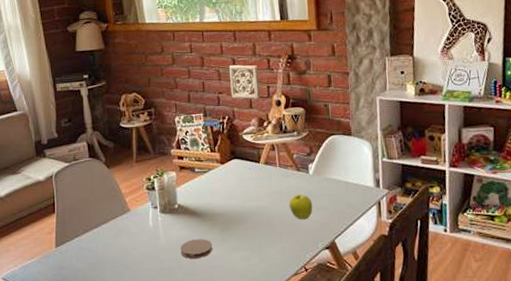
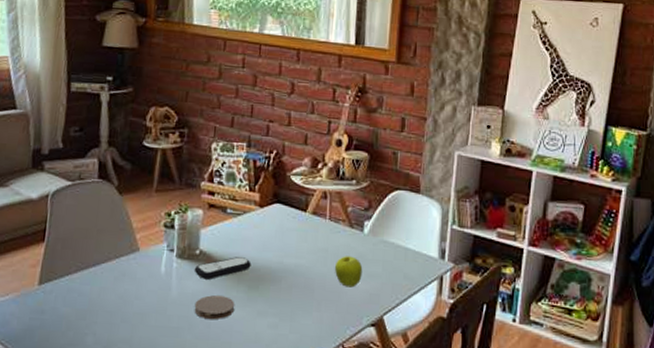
remote control: none [175,206,221,227] -> present [194,257,252,280]
wall ornament: present [229,64,260,99] -> none [284,89,321,135]

